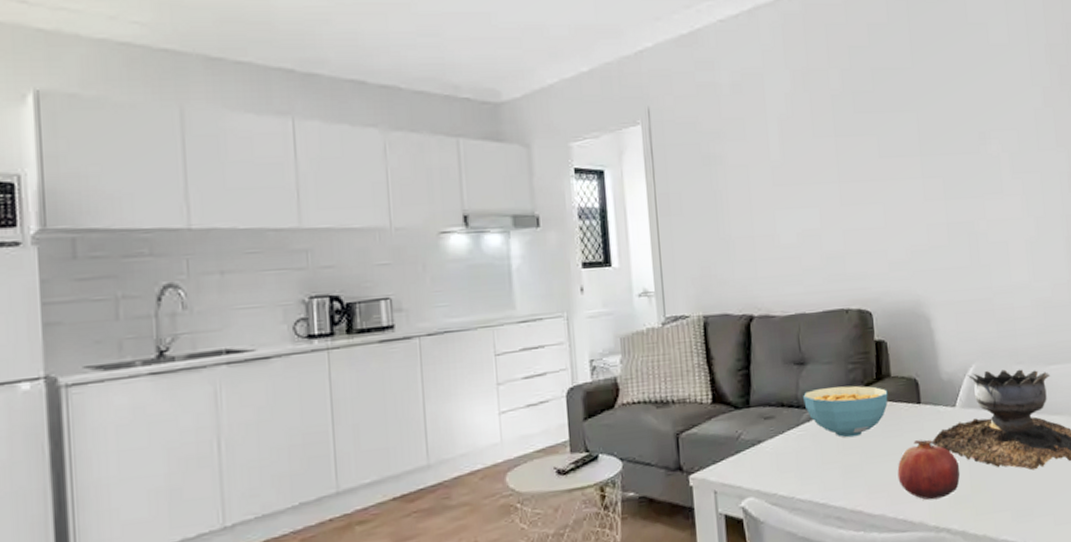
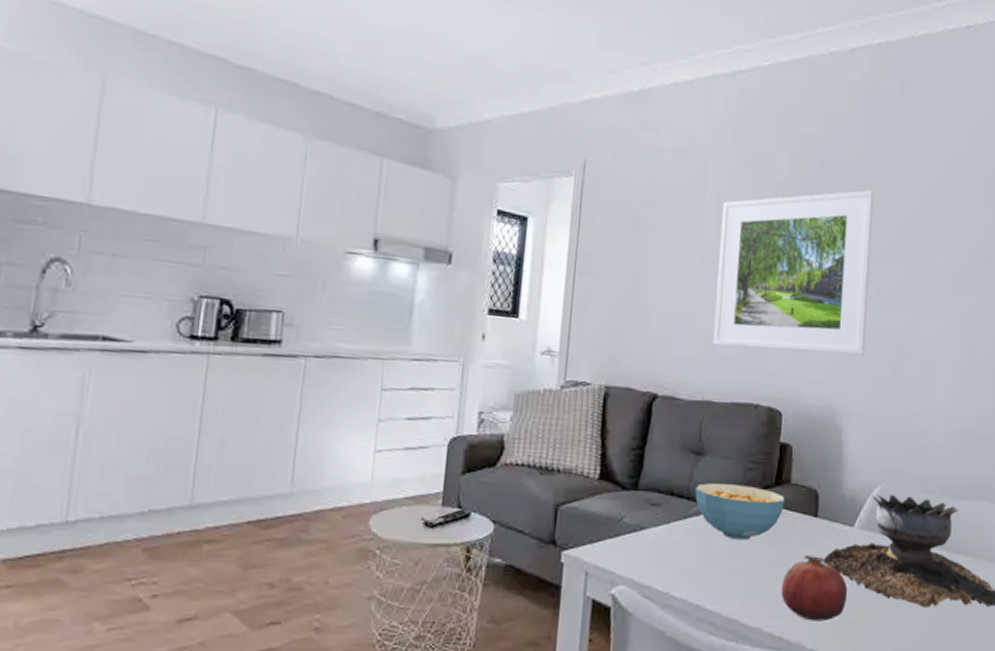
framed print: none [784,89,940,261] -> present [713,189,874,355]

